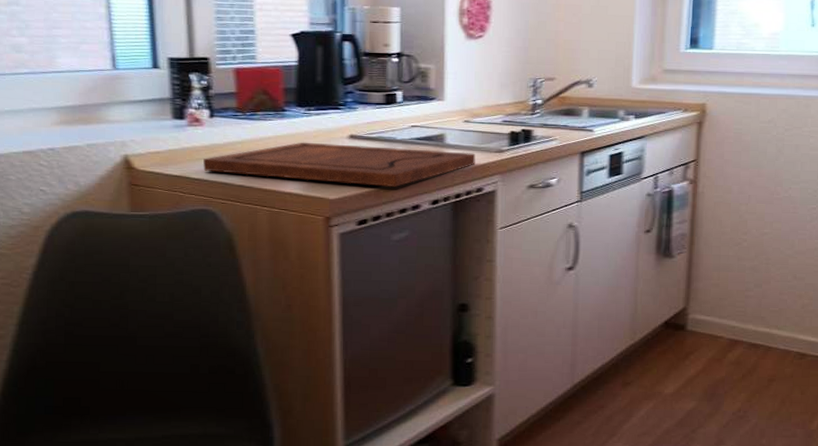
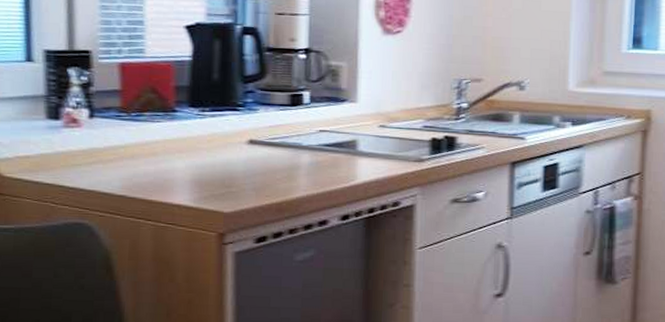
cutting board: present [203,142,476,188] -> none [79,147,392,200]

